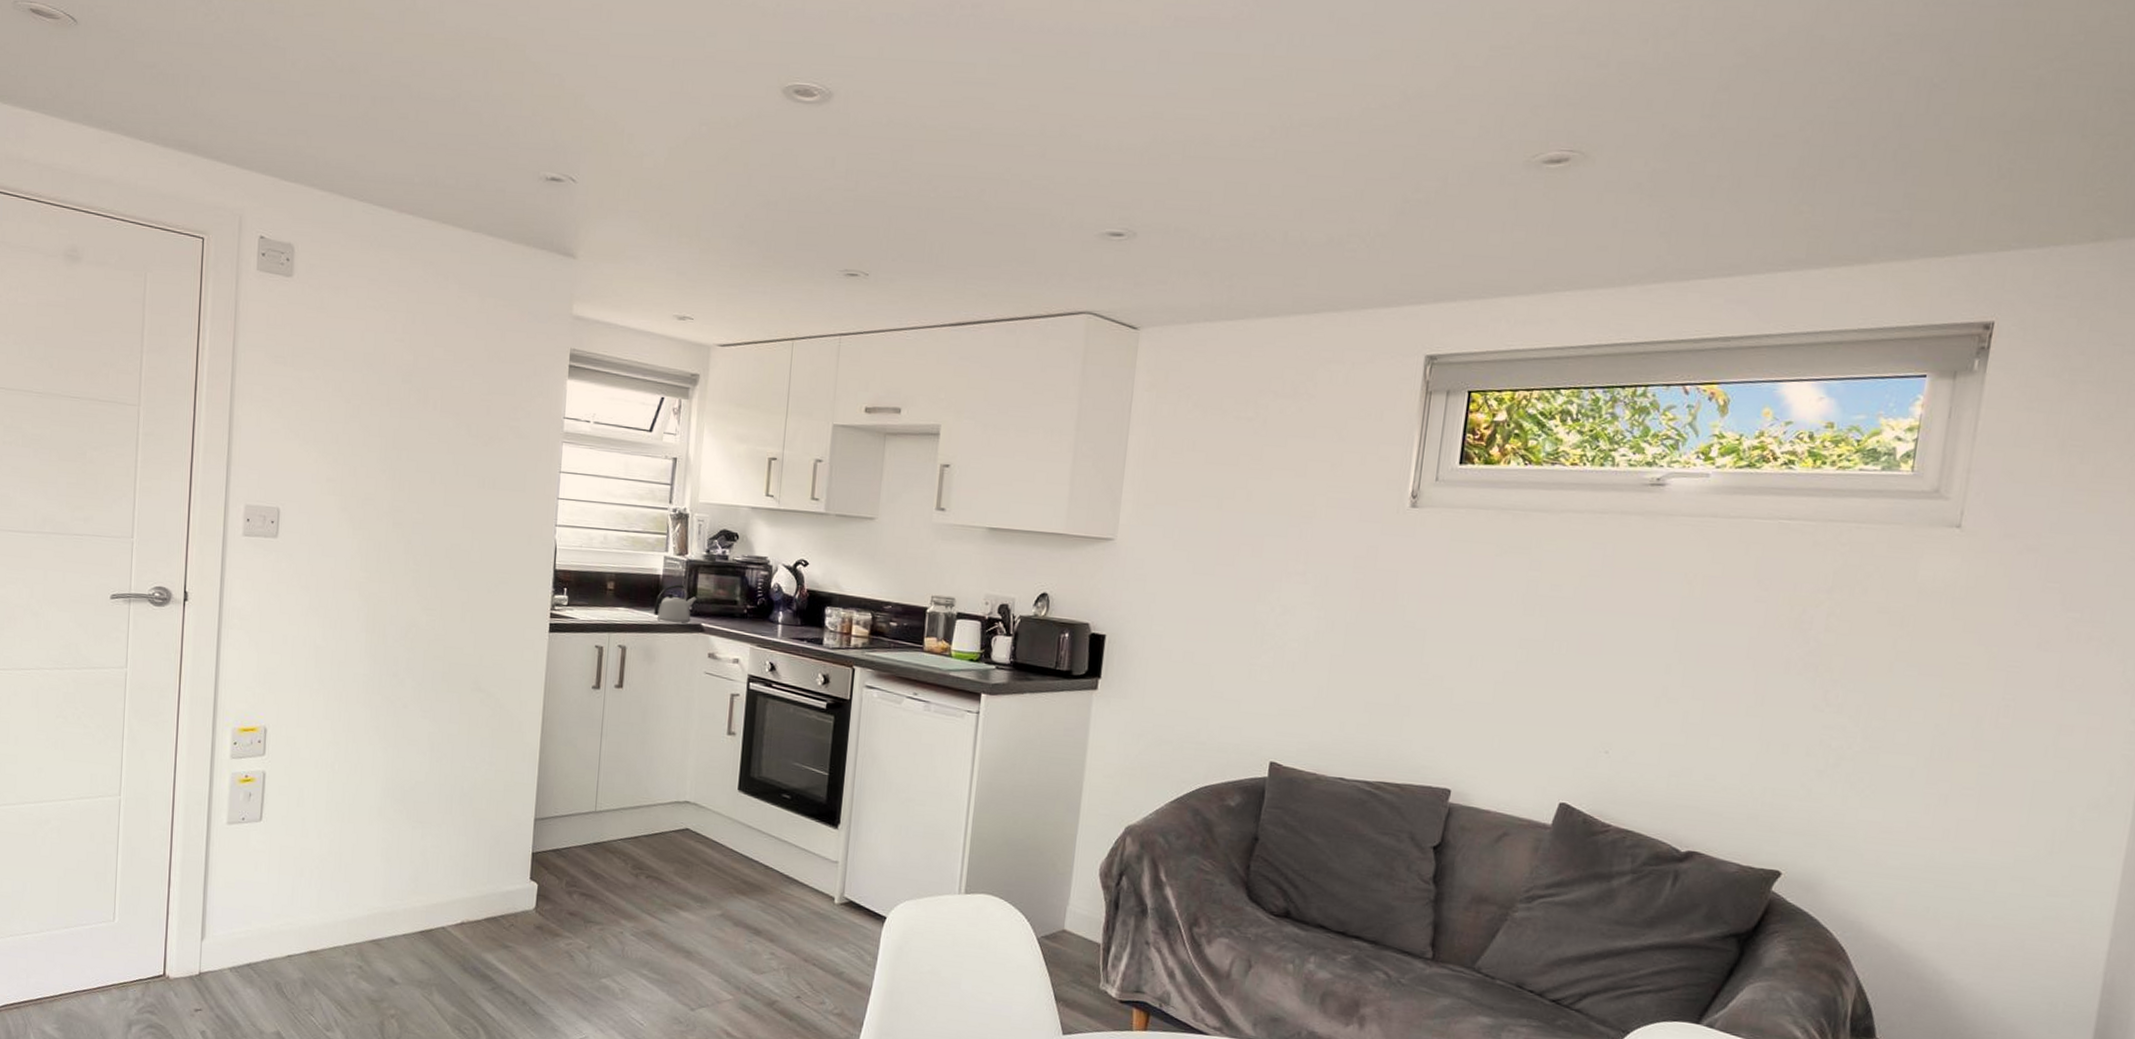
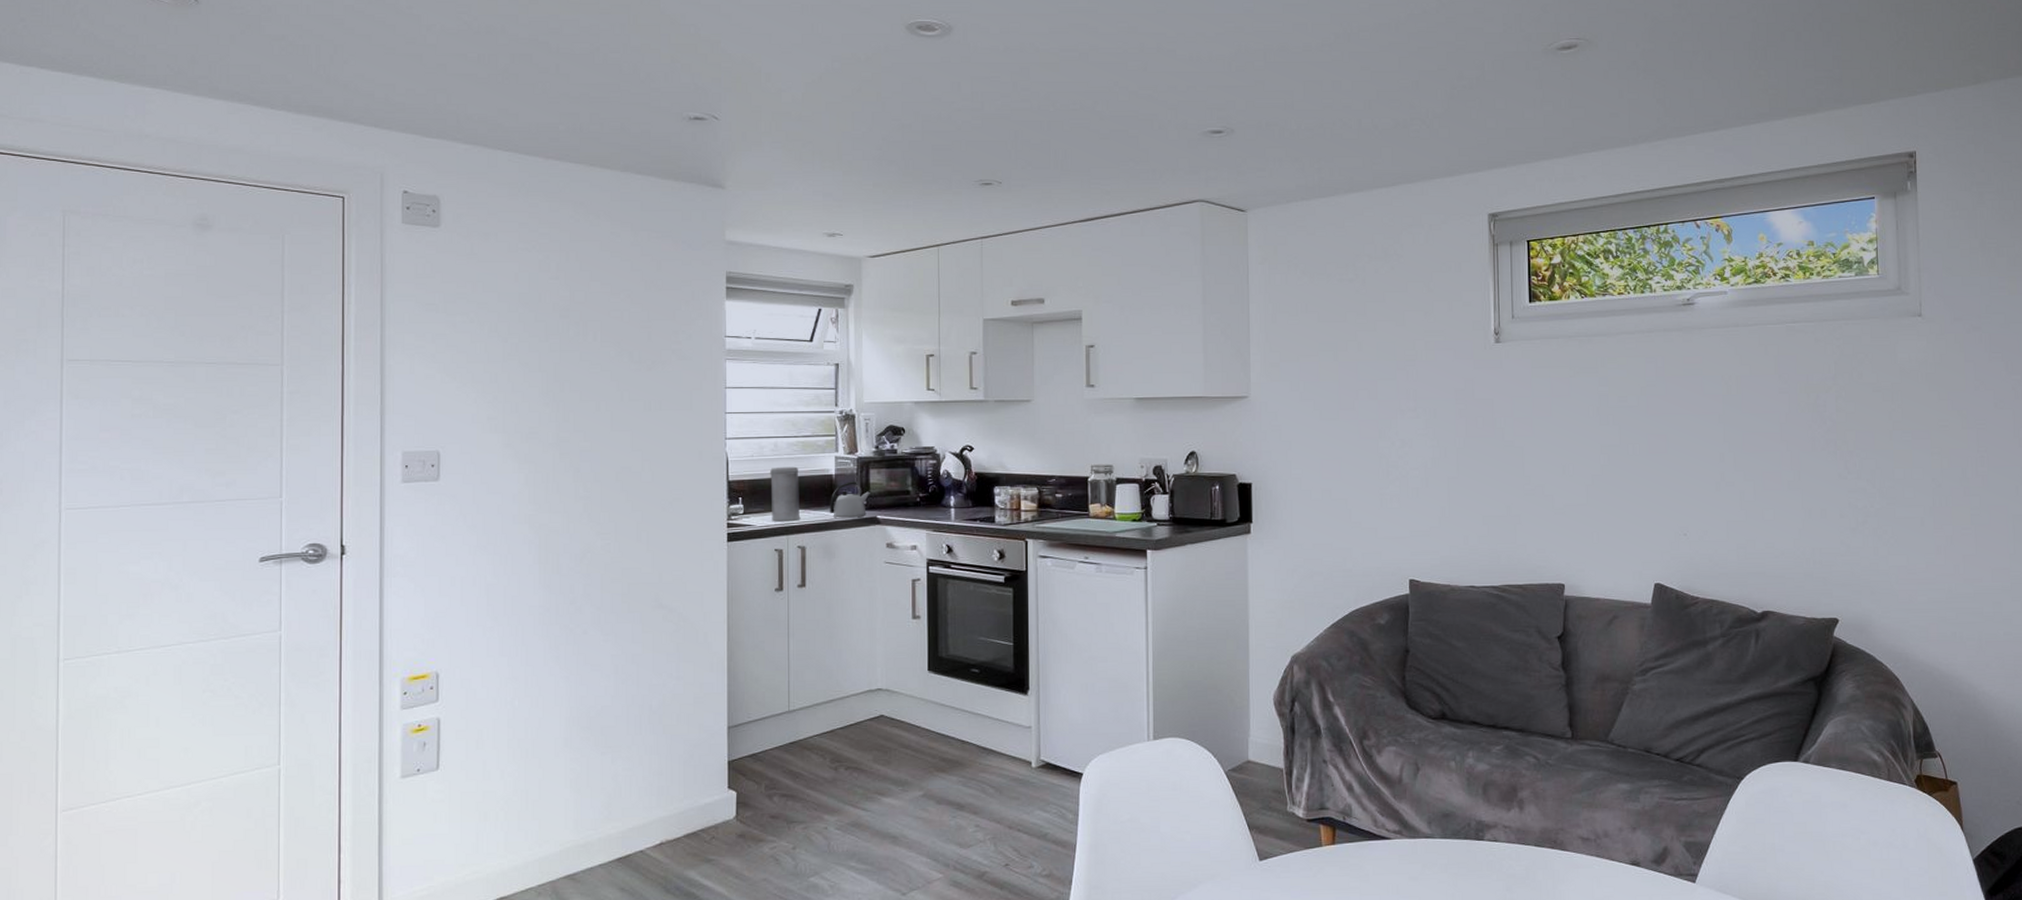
canister: none [595,560,627,620] -> present [770,466,801,522]

